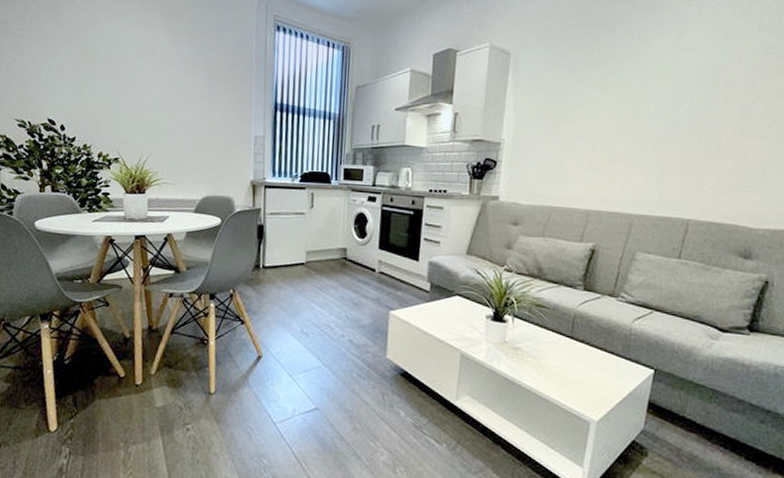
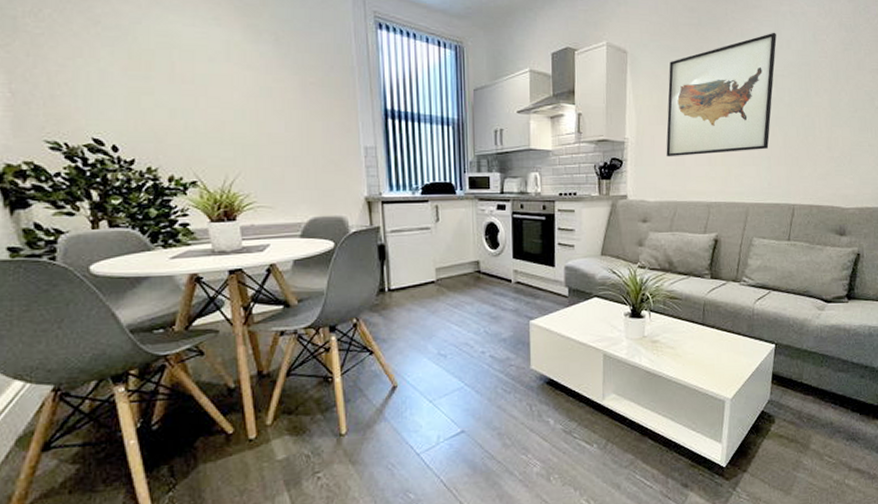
wall art: none [544,34,680,161] -> present [666,32,777,157]

